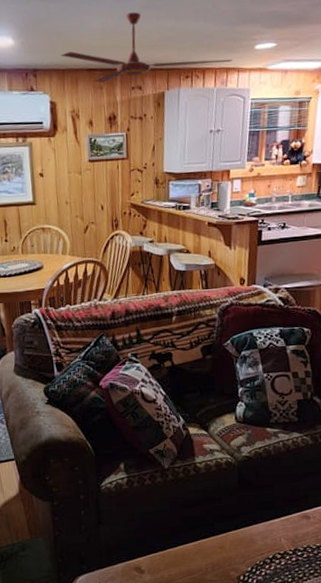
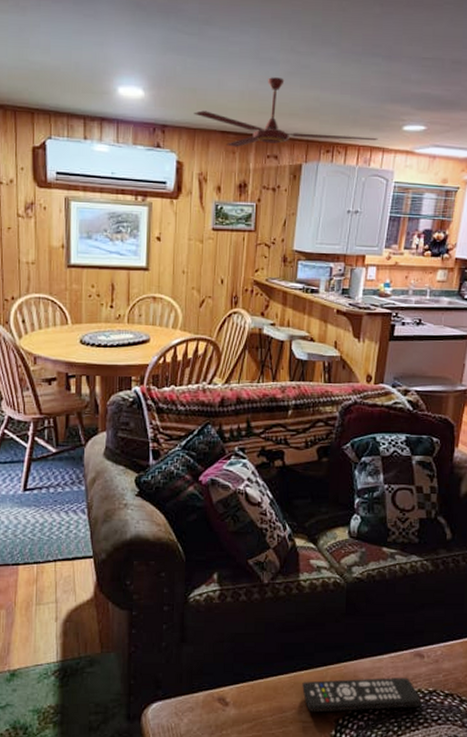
remote control: none [206,537,310,573] -> present [302,678,421,713]

